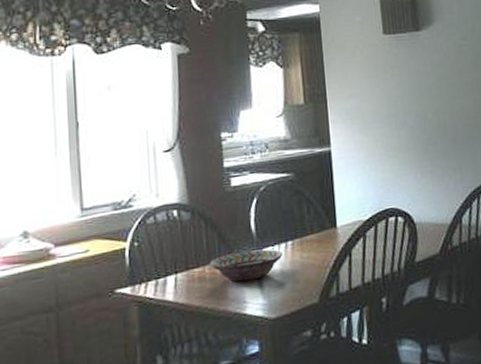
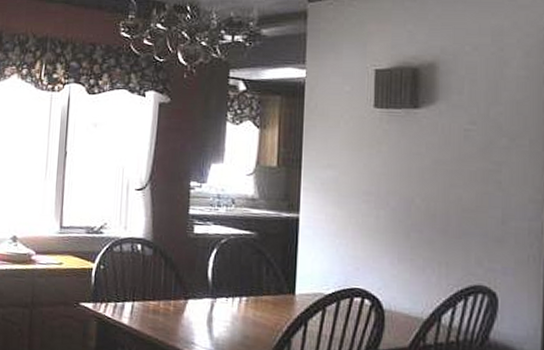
decorative bowl: present [209,249,283,282] -> none [164,295,236,325]

